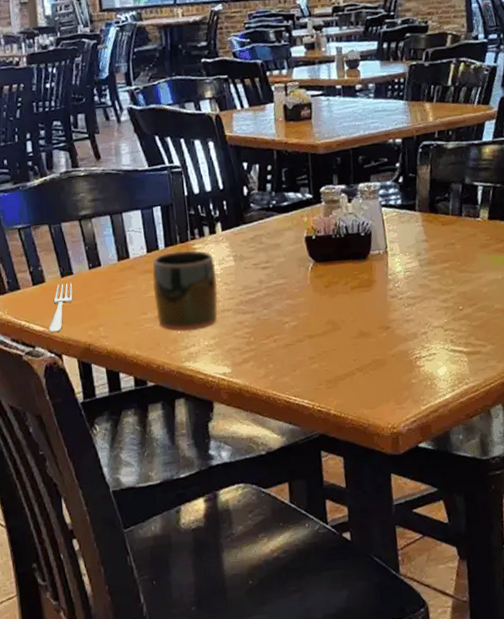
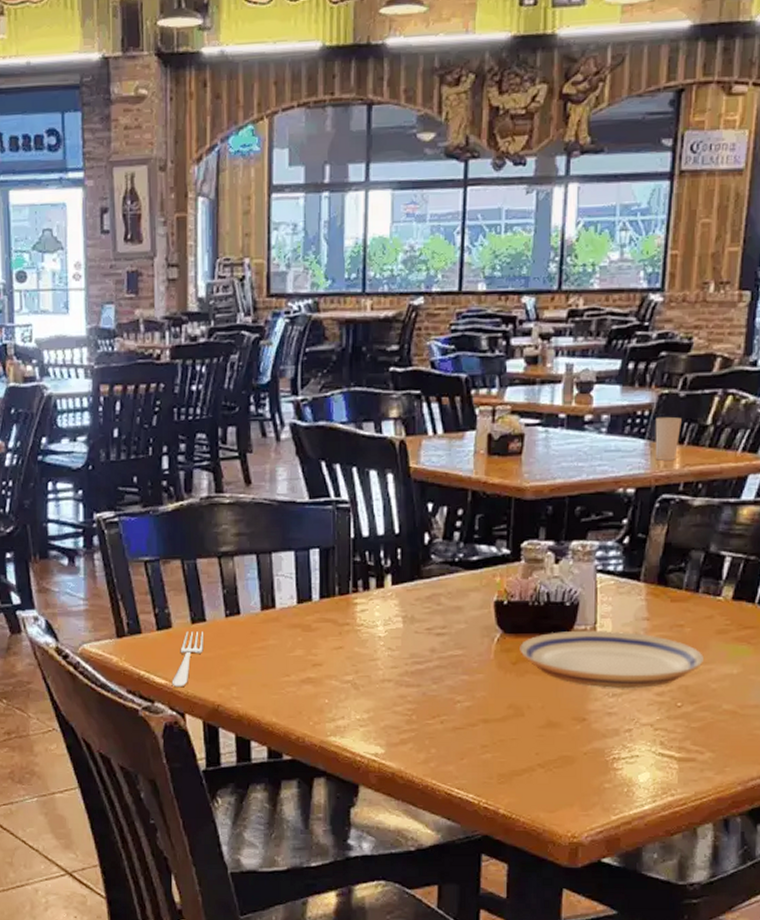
mug: present [152,250,218,331] -> none [300,604,378,700]
plate: none [329,252,474,300] -> present [520,631,704,689]
cup: none [409,81,430,116] -> present [654,416,682,462]

